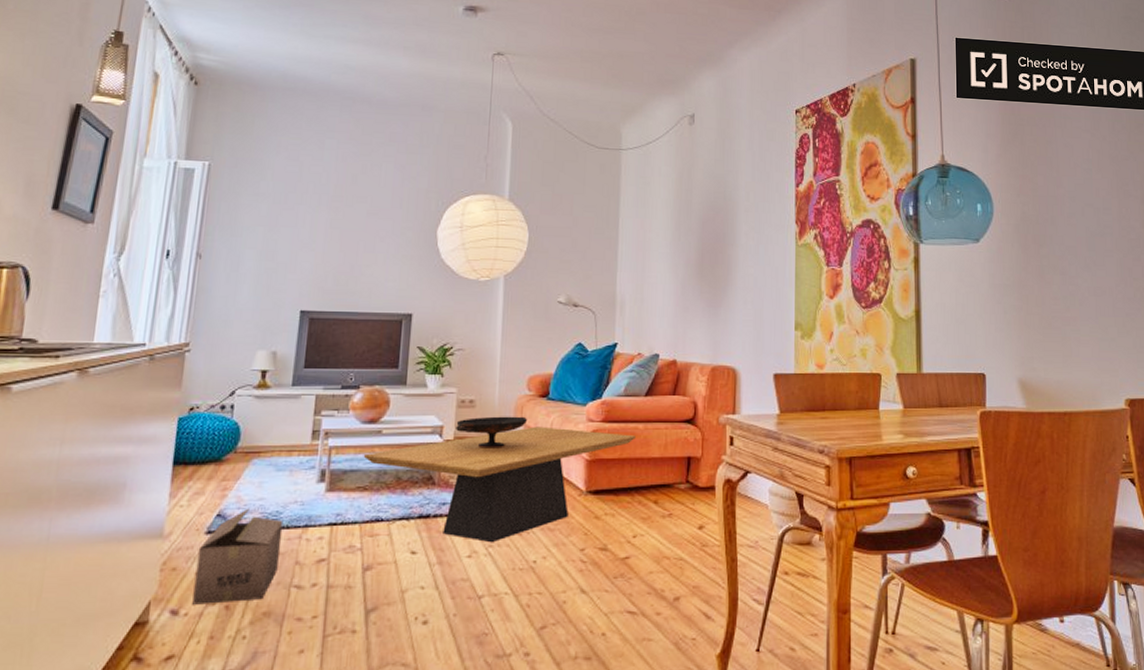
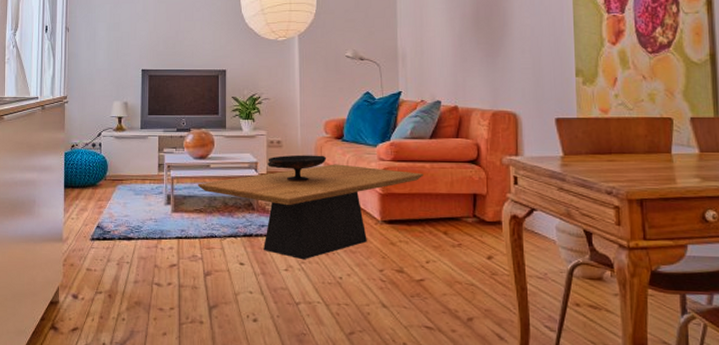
cardboard box: present [192,508,284,605] -> none [86,222,144,293]

